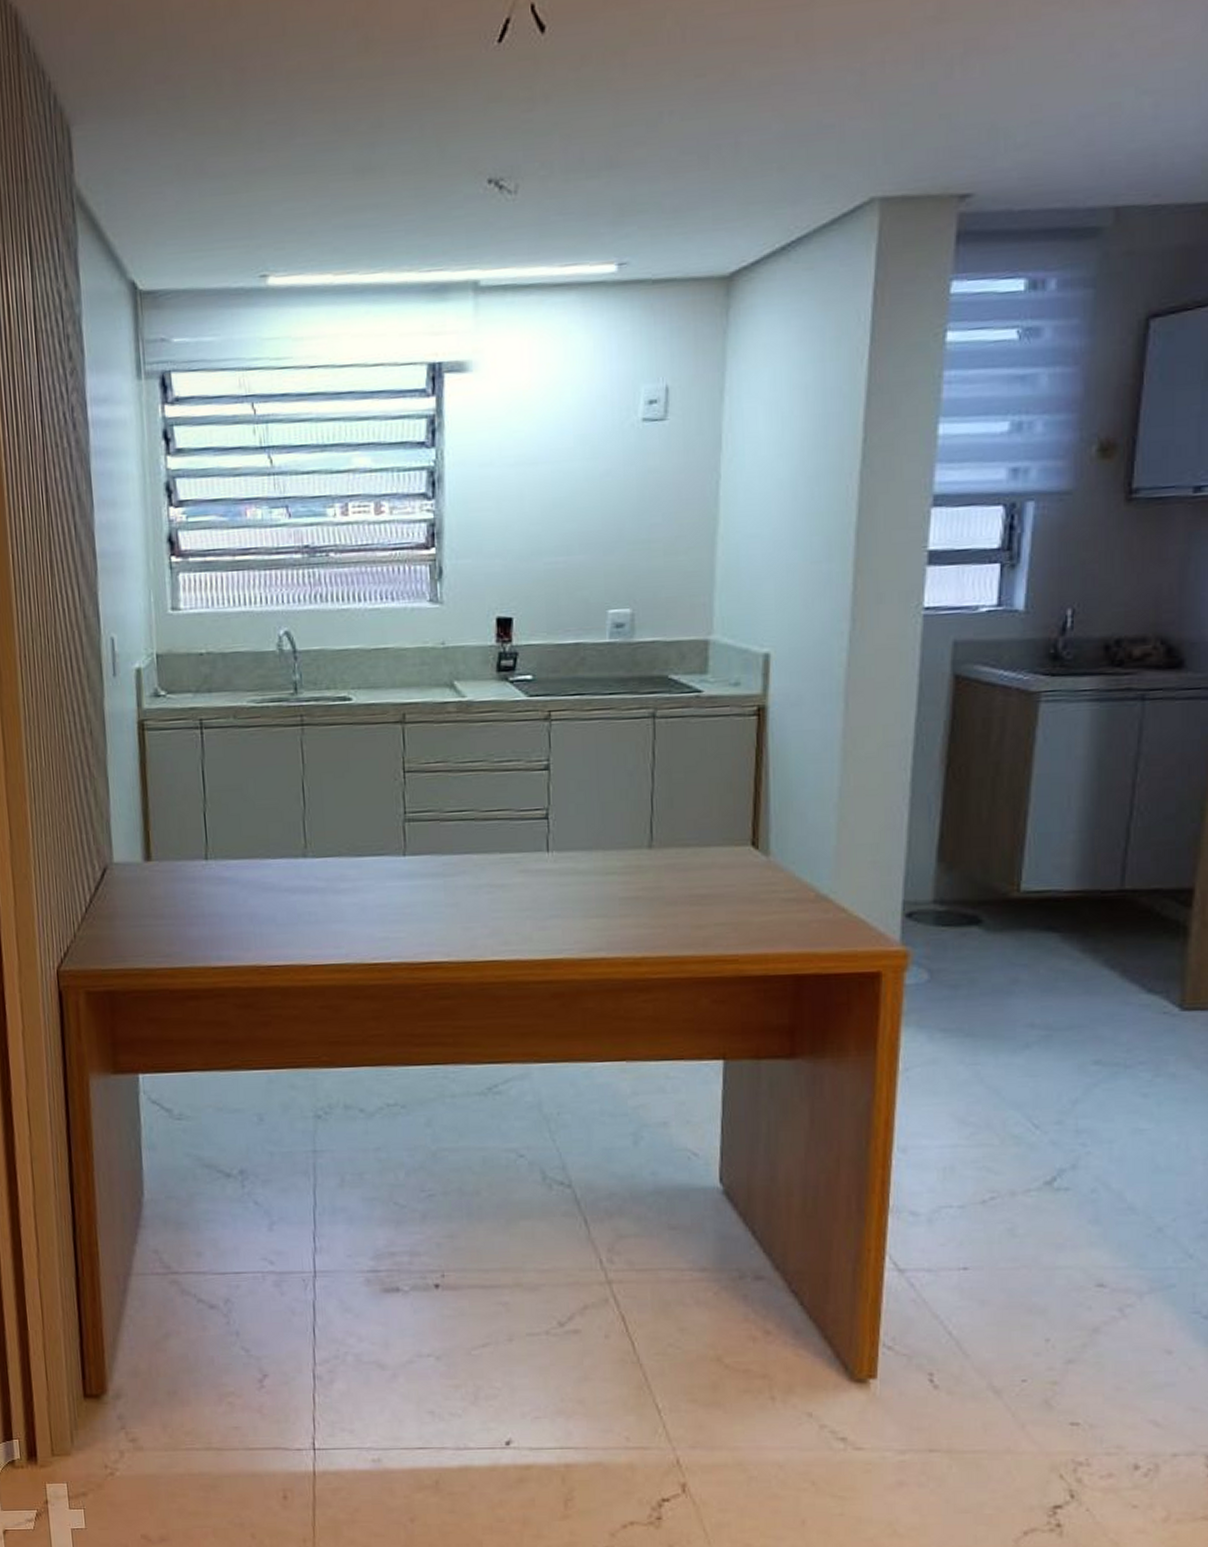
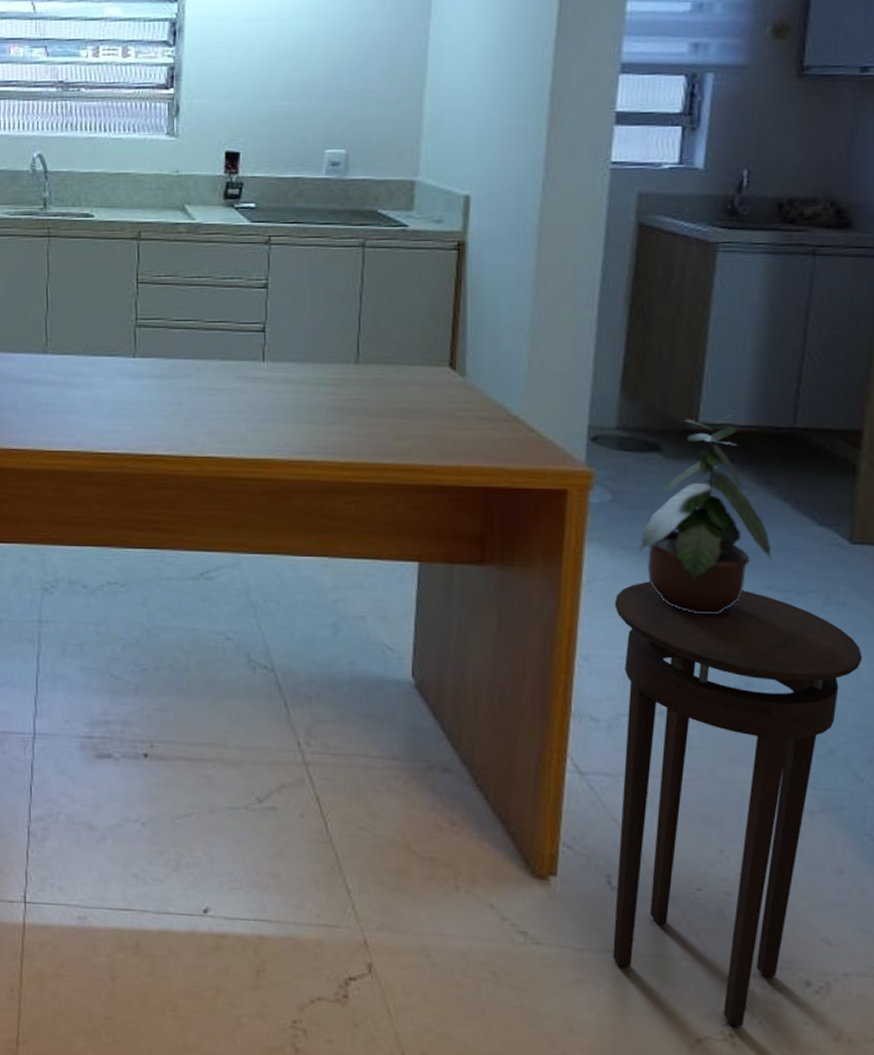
stool: none [933,1064,1193,1516] -> present [613,581,862,1027]
potted plant: none [959,880,1099,1096] -> present [639,415,772,615]

